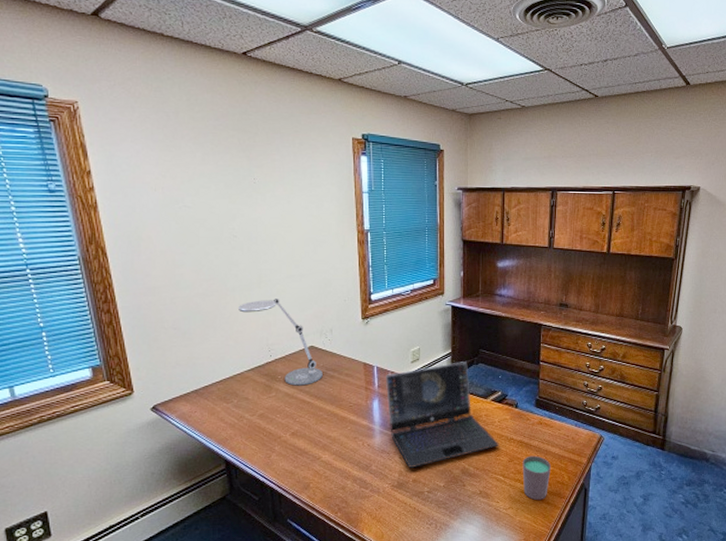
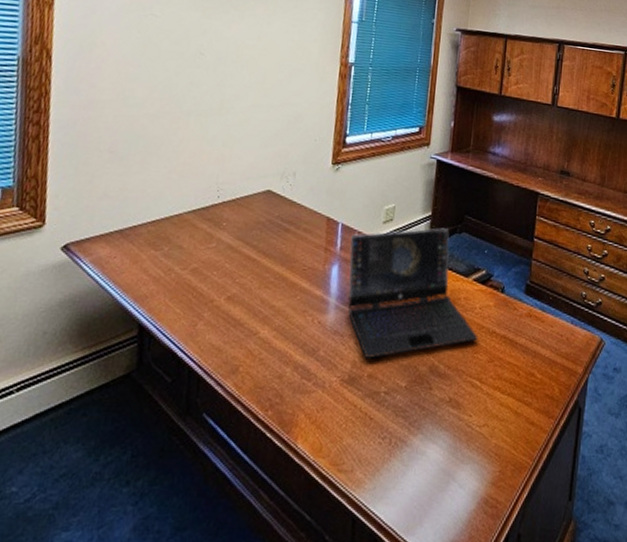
desk lamp: present [237,299,323,386] -> none [189,129,277,238]
cup: present [522,455,551,501] -> none [503,356,539,419]

